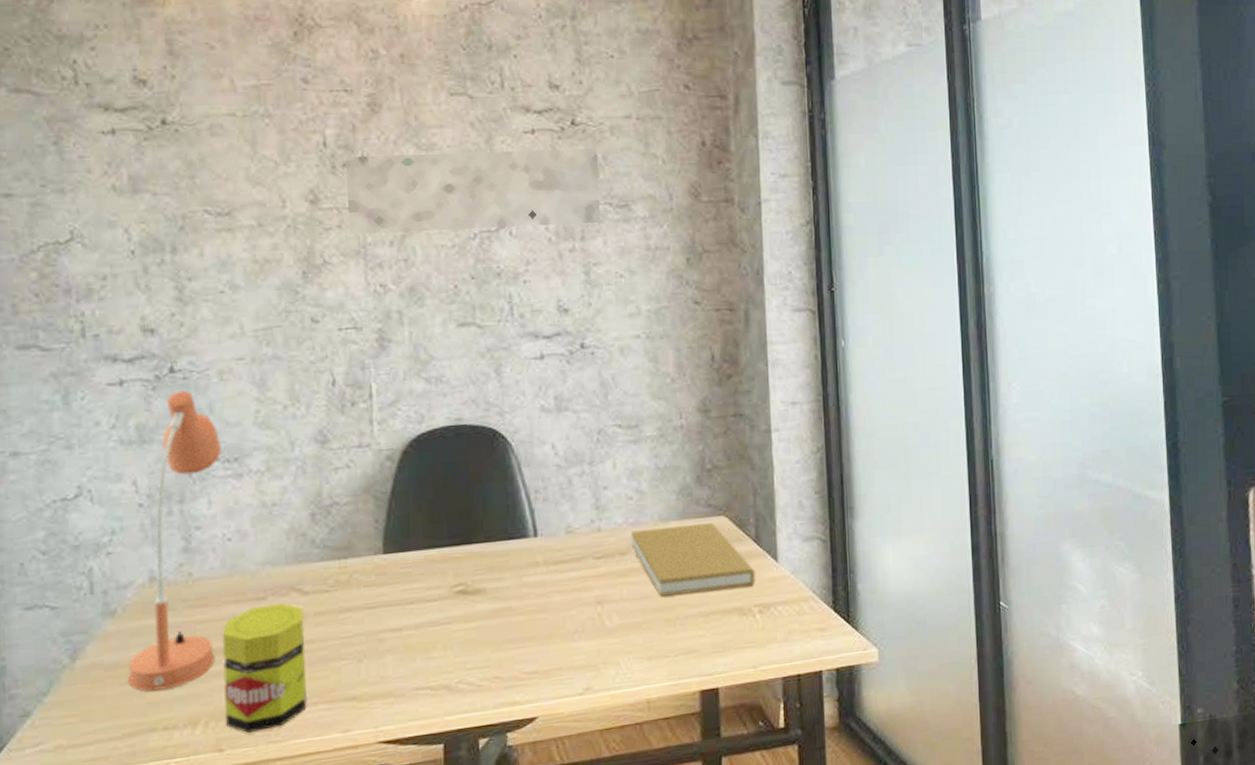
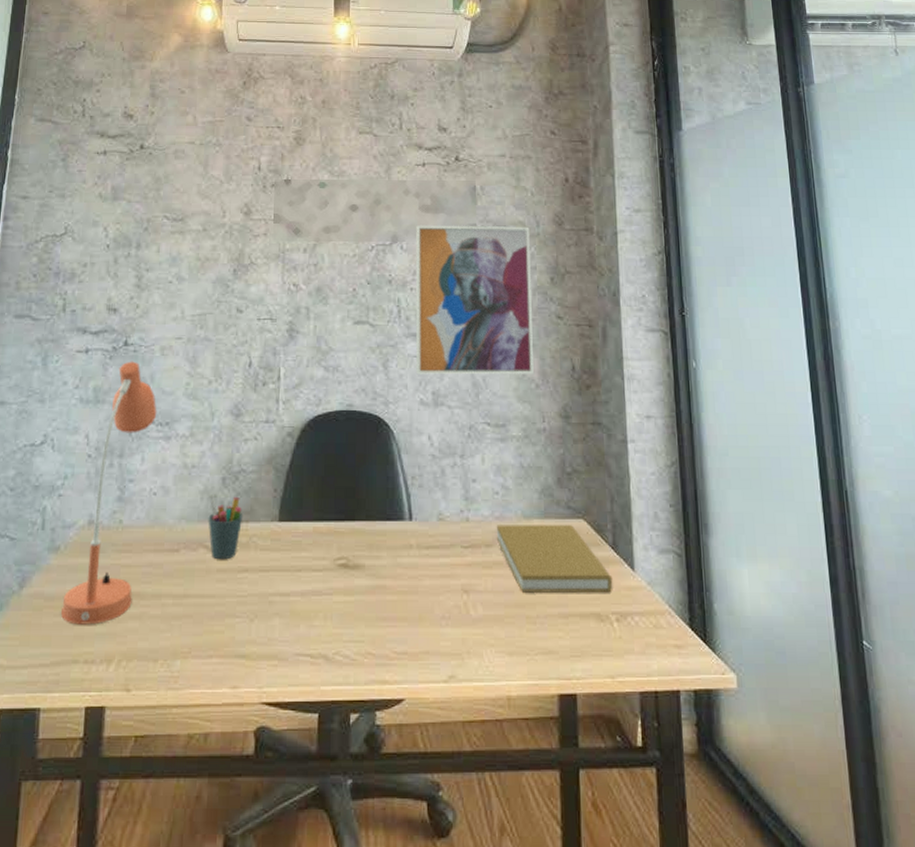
jar: present [222,603,307,733] -> none [135,557,209,676]
pen holder: none [296,532,341,603] -> present [208,493,243,560]
wall art: none [527,201,669,379] -> present [415,225,534,375]

